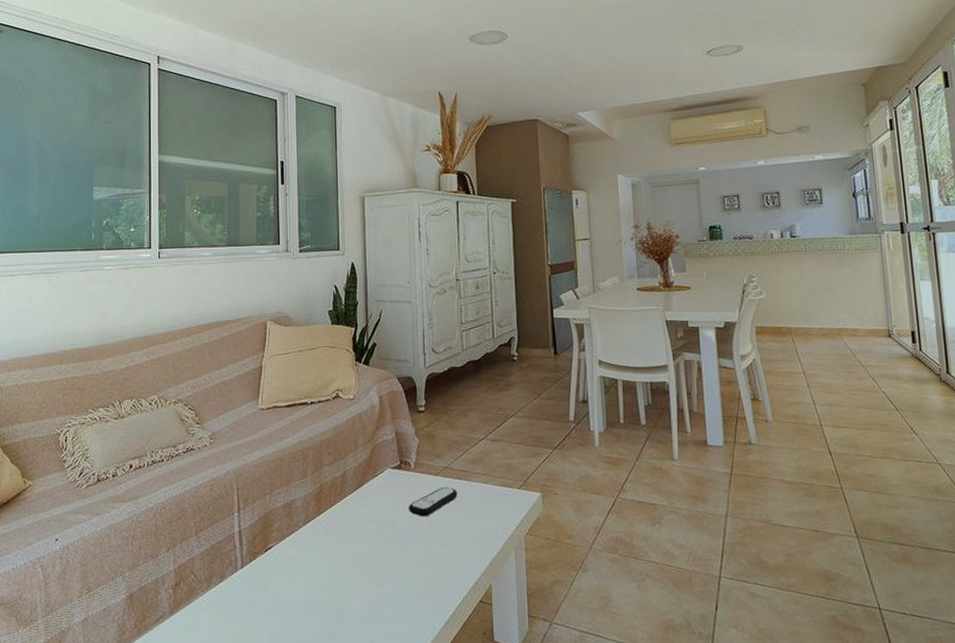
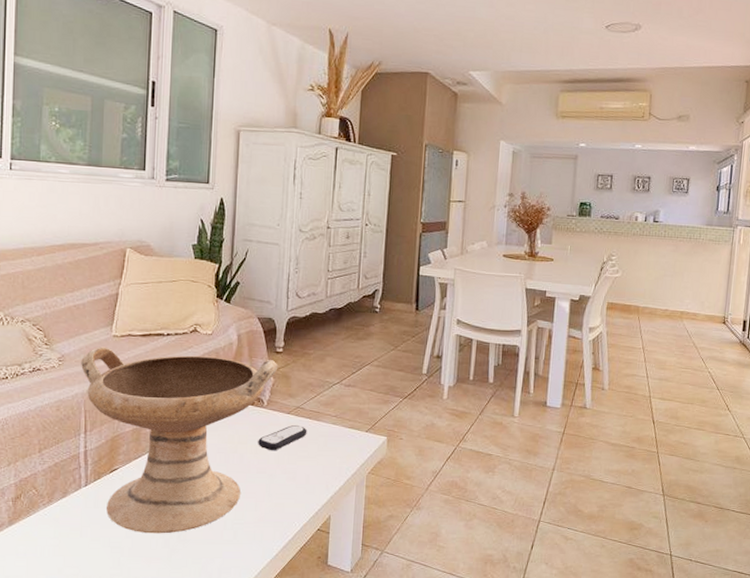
decorative bowl: none [231,420,422,616] -> present [81,346,278,534]

